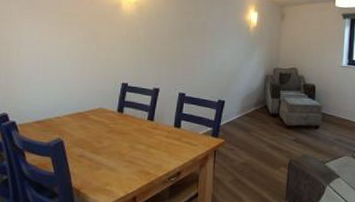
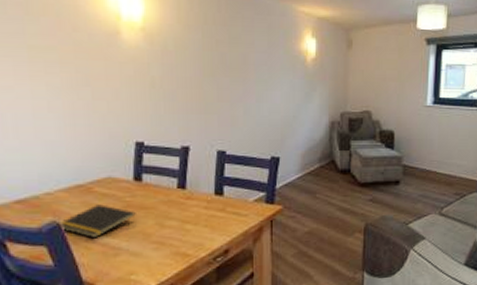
notepad: none [60,128,116,154] -> present [56,204,136,239]

